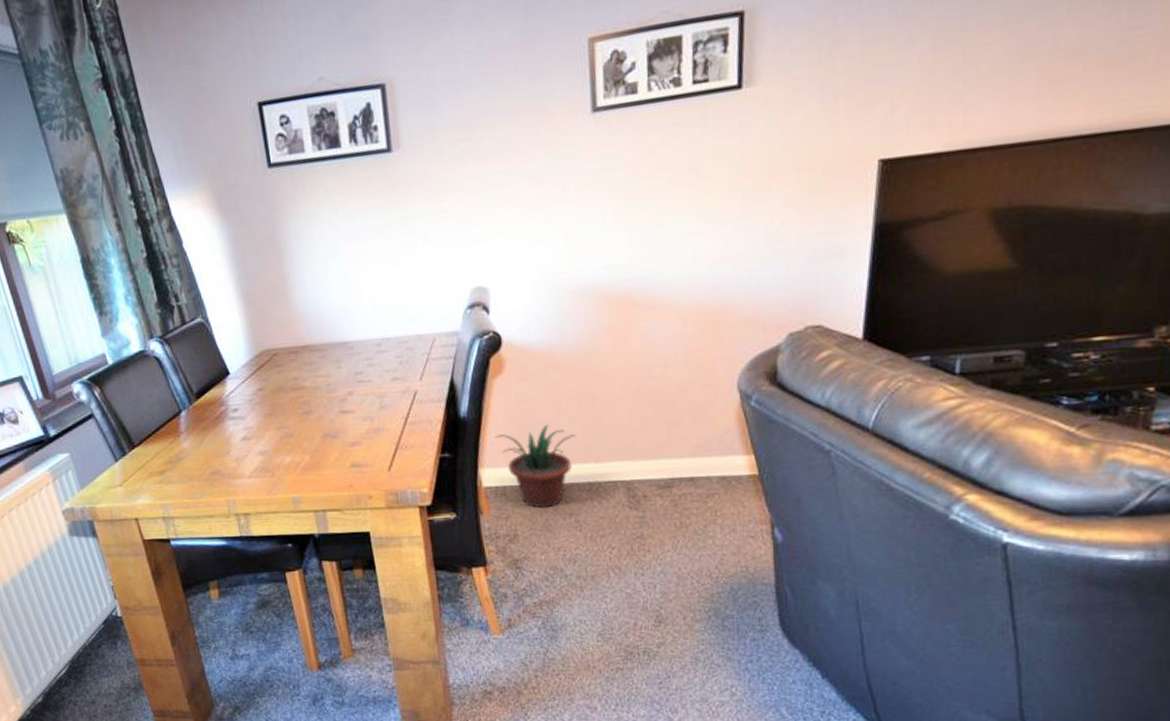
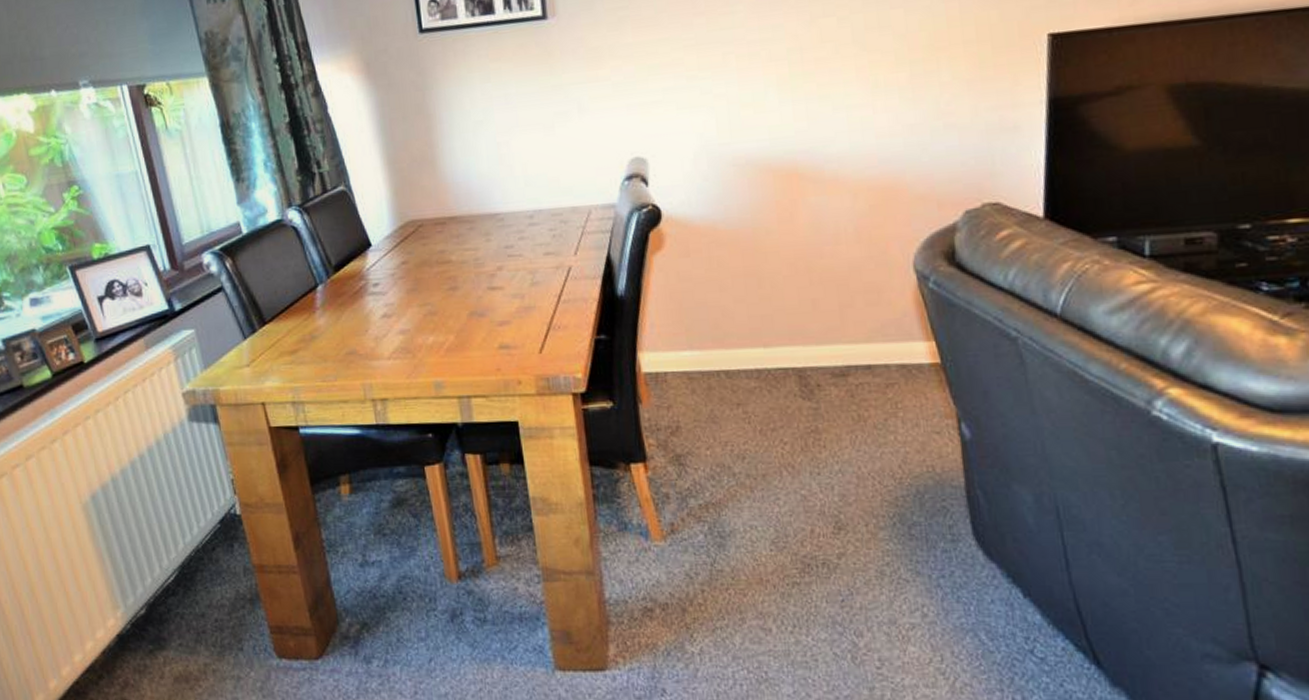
potted plant: present [494,424,577,509] -> none [654,304,743,398]

